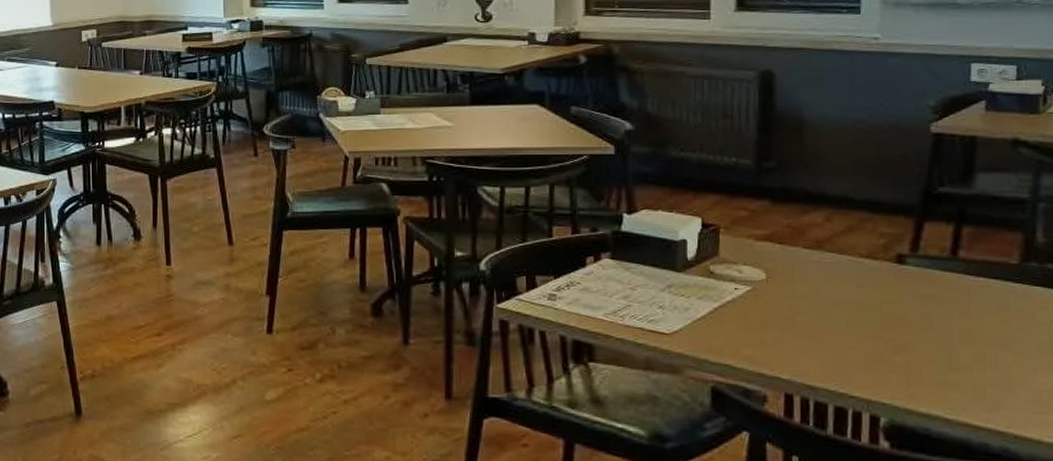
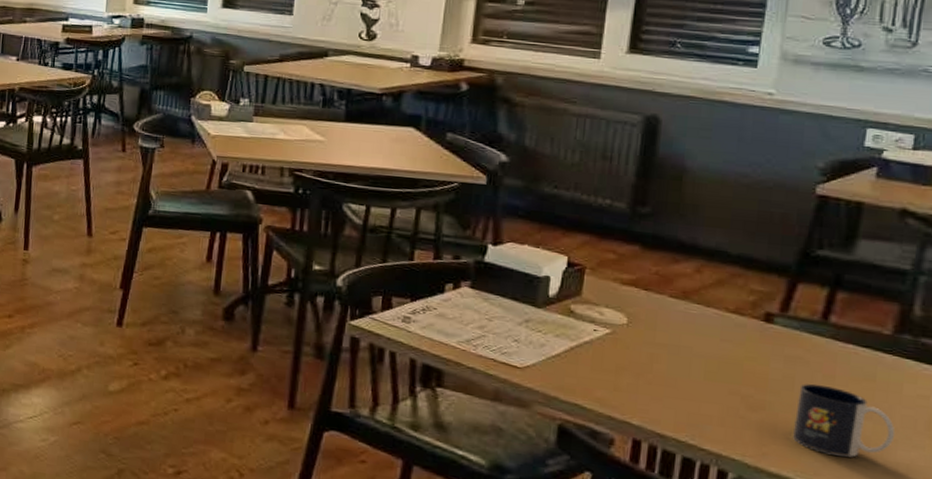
mug: none [937,320,1034,389] -> present [793,383,896,458]

